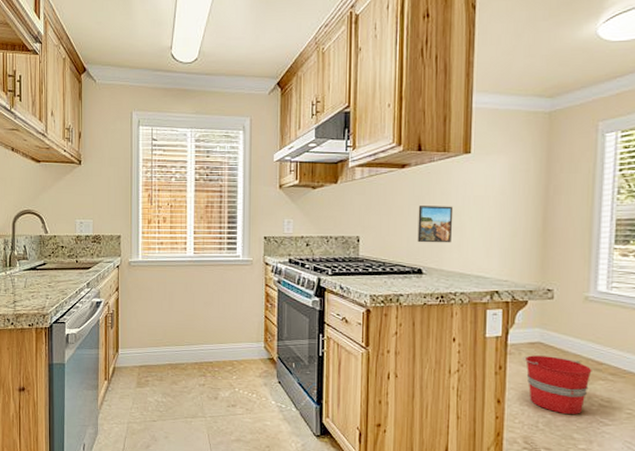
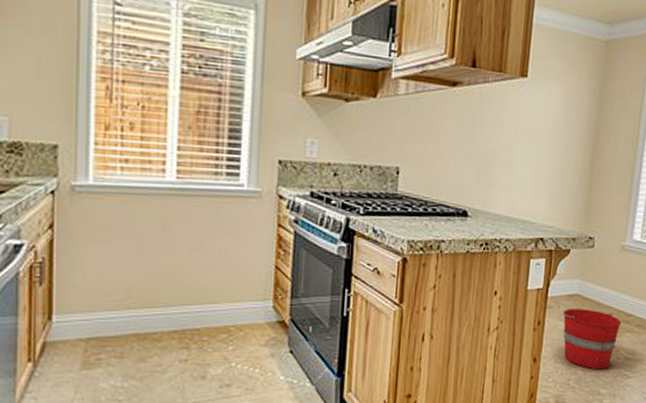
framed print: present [417,206,454,243] -> none [464,134,505,182]

